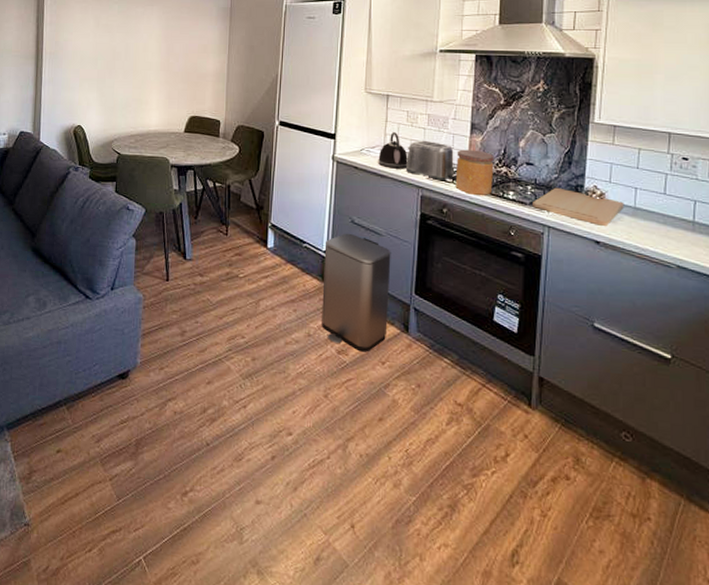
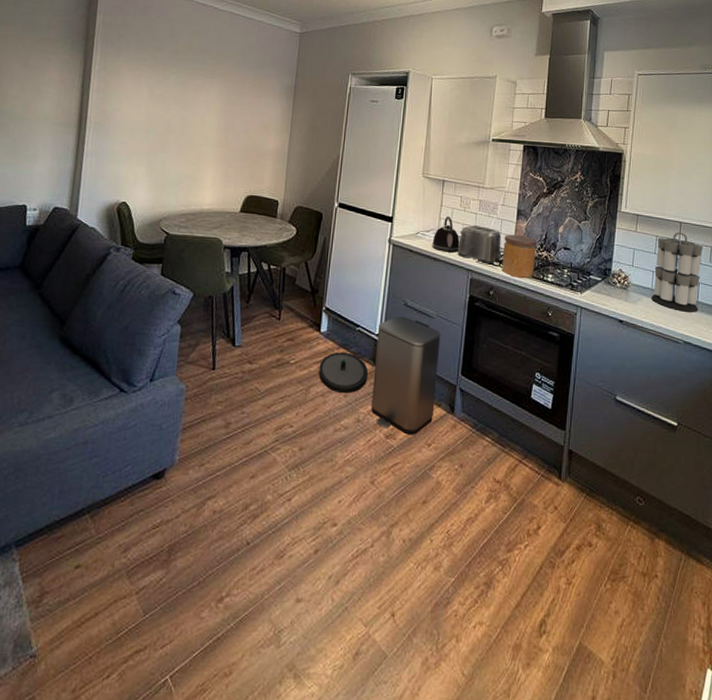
robot vacuum: none [267,267,317,308] -> present [318,352,369,393]
cutting board: present [532,187,624,226] -> none [568,271,644,306]
spice rack: none [635,144,700,234] -> present [652,232,703,312]

